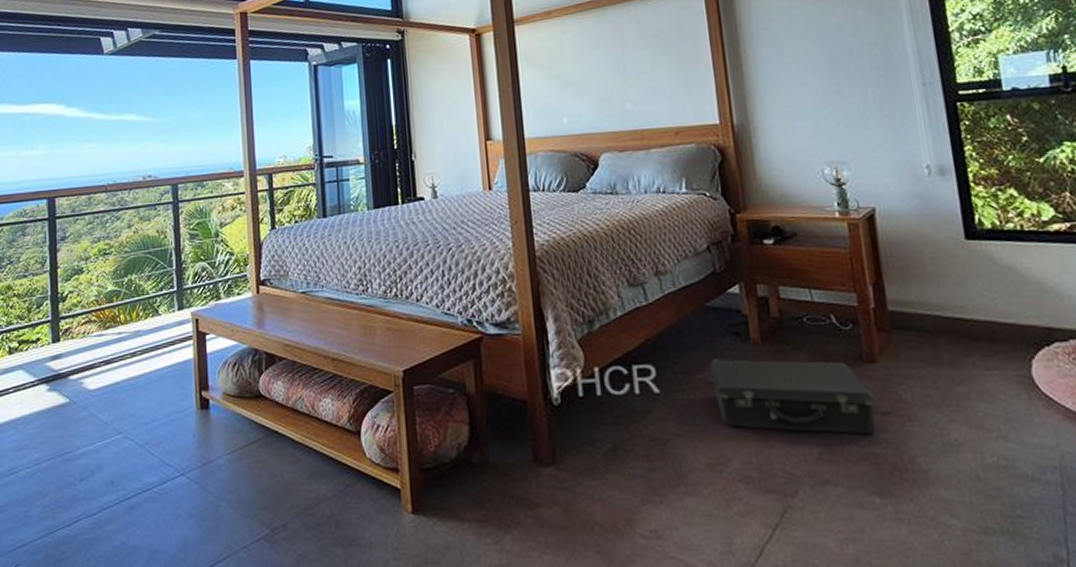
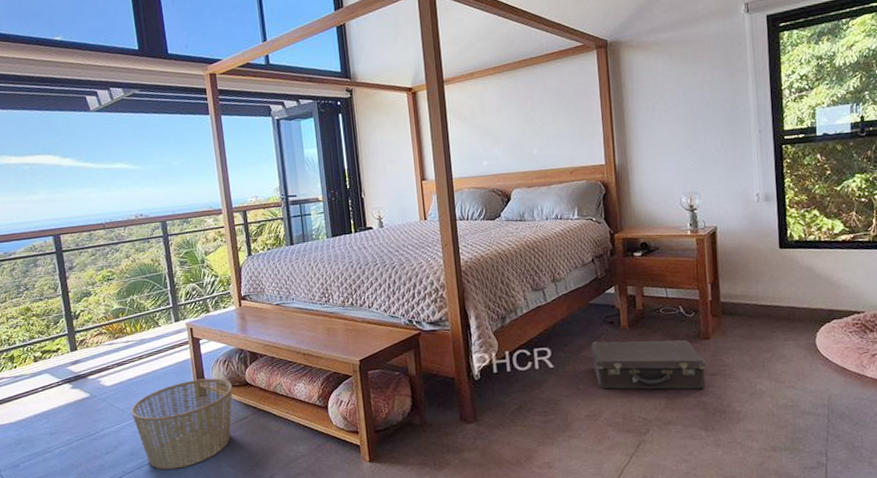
basket: none [115,385,243,507] -> present [130,378,233,470]

